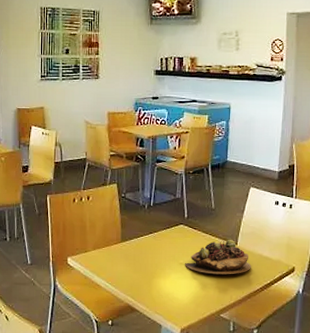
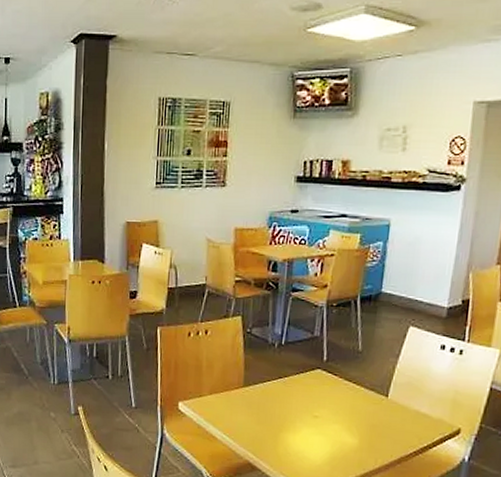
succulent plant: present [185,240,251,275] -> none [320,390,404,433]

